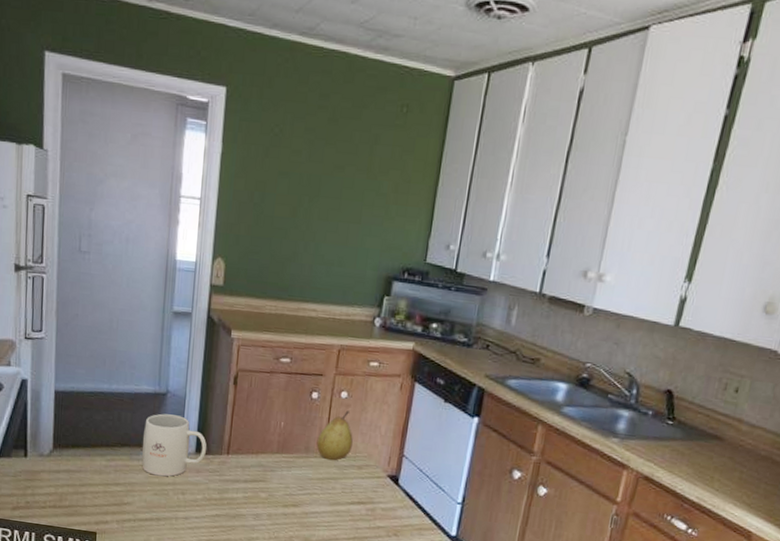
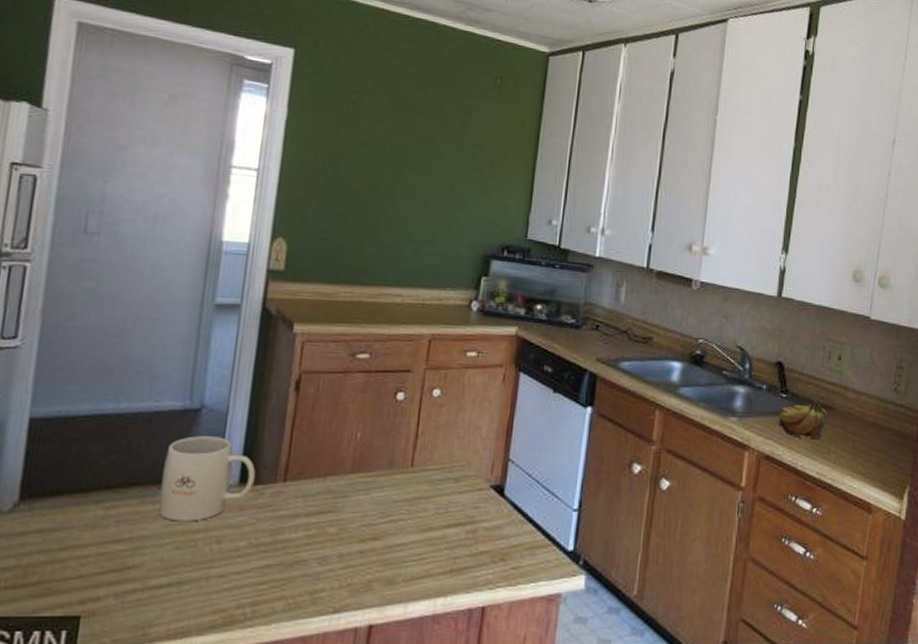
fruit: present [316,411,353,461] -> none [402,412,448,476]
fruit: none [658,427,716,467] -> present [776,398,828,440]

